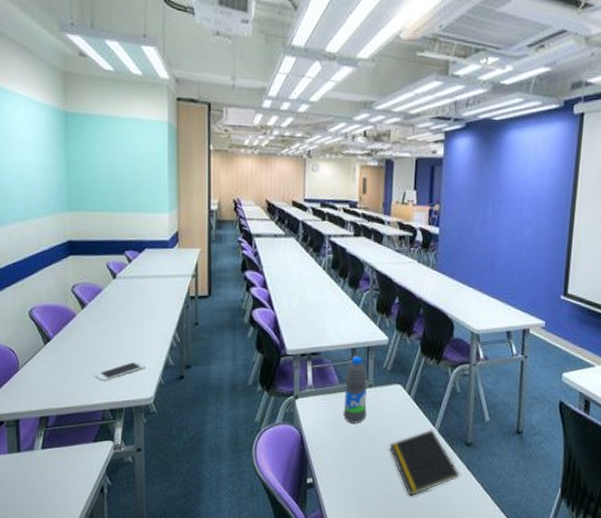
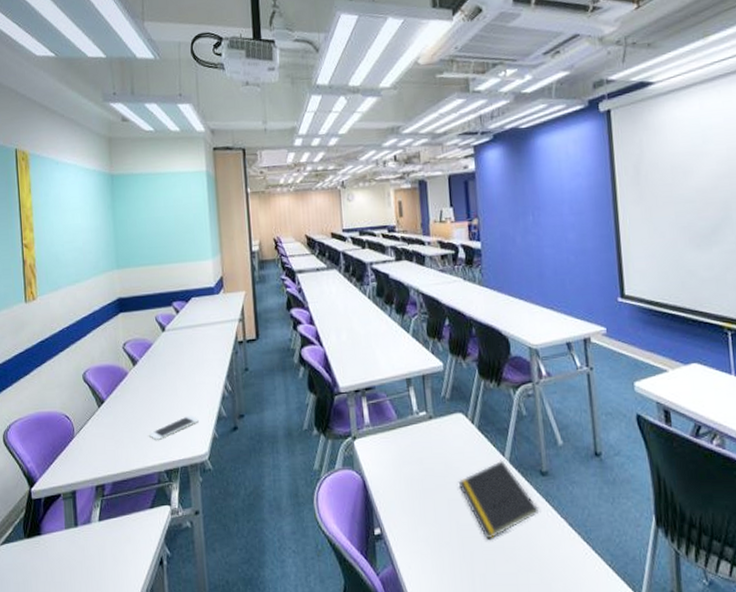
water bottle: present [343,356,368,424] -> none [402,386,430,462]

